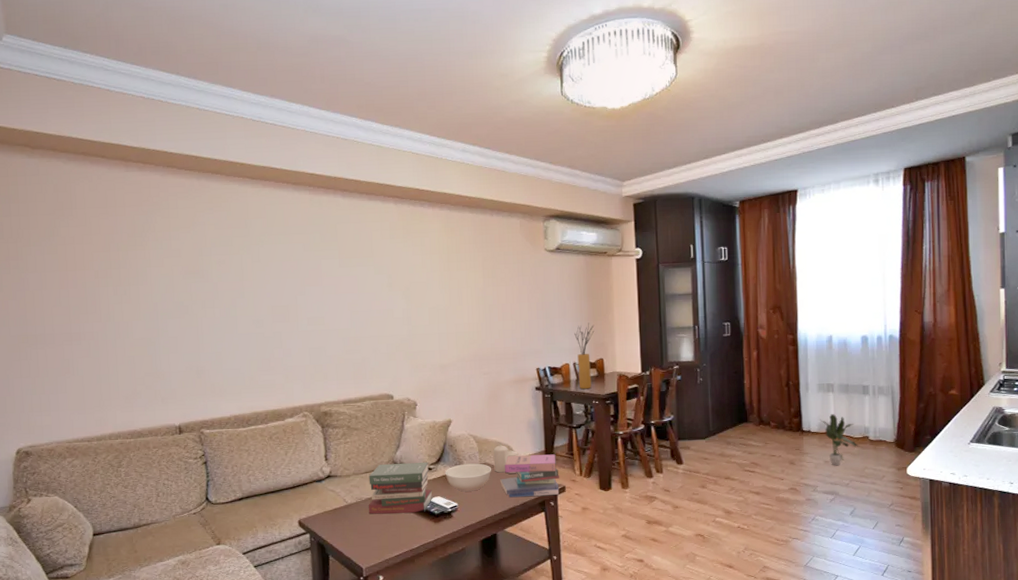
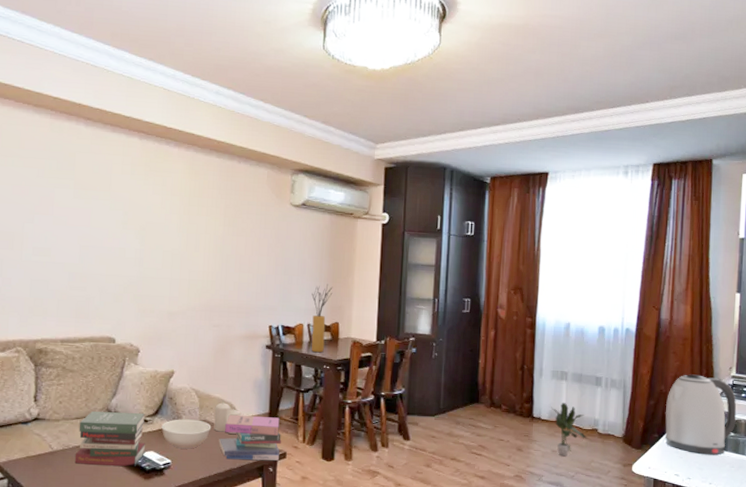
kettle: none [936,373,1010,451] -> present [665,374,737,455]

